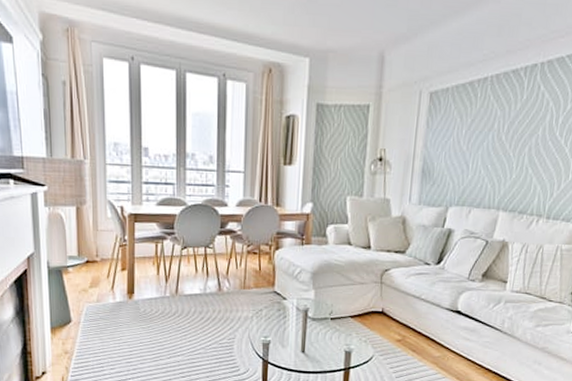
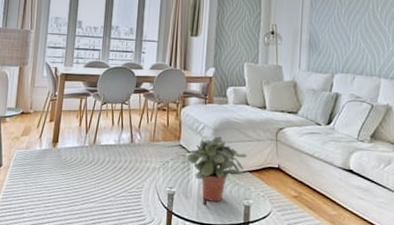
potted plant: none [282,280,348,349] -> present [186,135,247,202]

